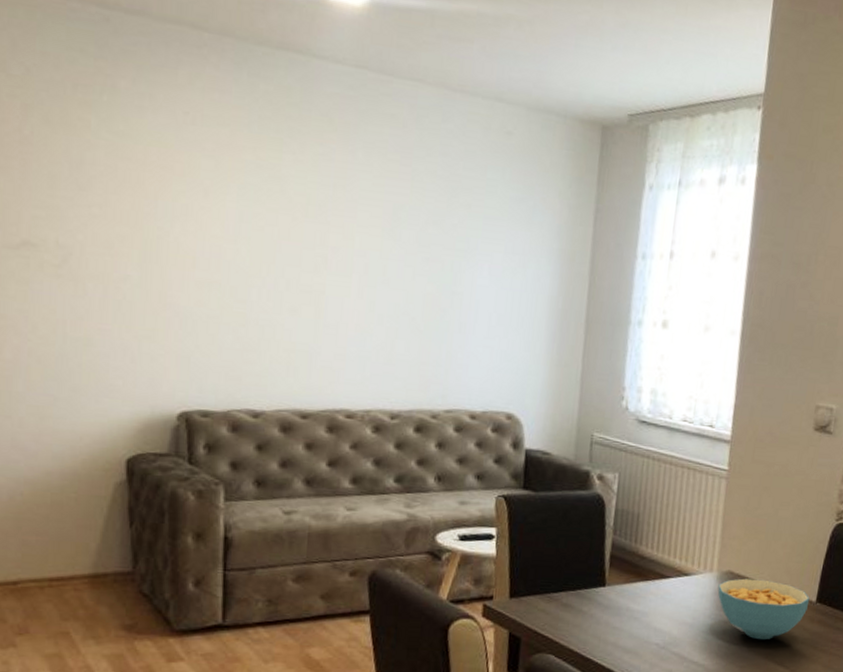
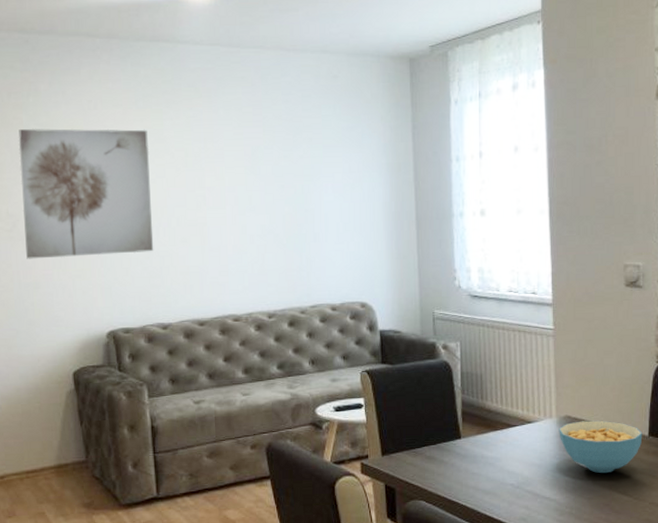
wall art: none [78,135,260,319] -> present [19,128,154,259]

